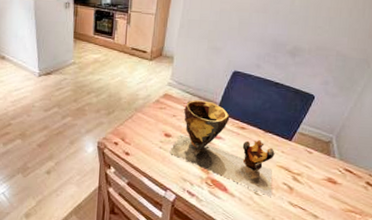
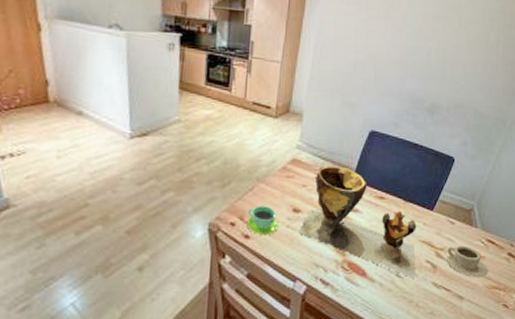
cup: none [127,130,153,154] -> present [246,206,279,236]
cup: none [303,172,345,201] -> present [447,246,488,277]

